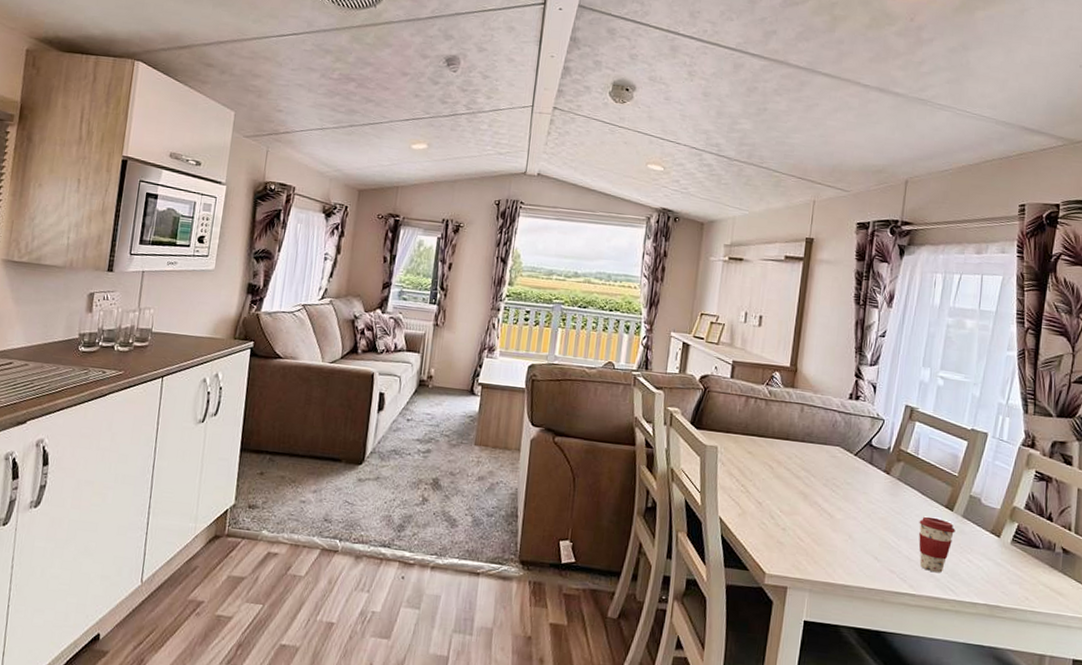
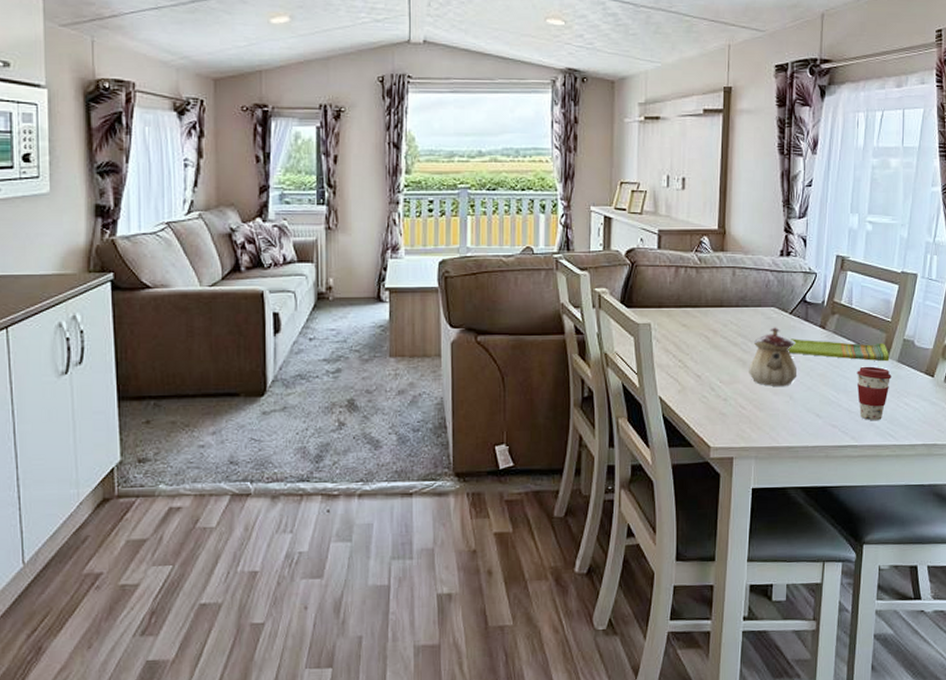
teapot: none [809,466,859,525] -> present [749,327,798,386]
dish towel: none [850,479,955,516] -> present [788,339,890,362]

